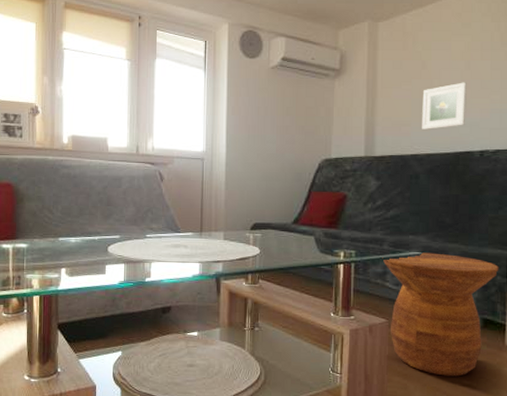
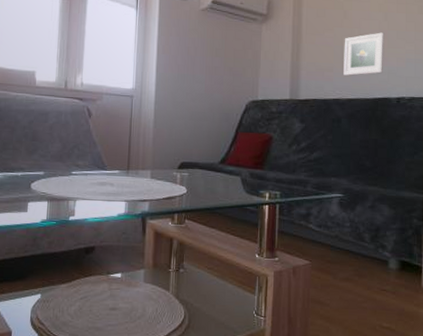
side table: present [382,252,499,377] -> none [306,195,415,319]

